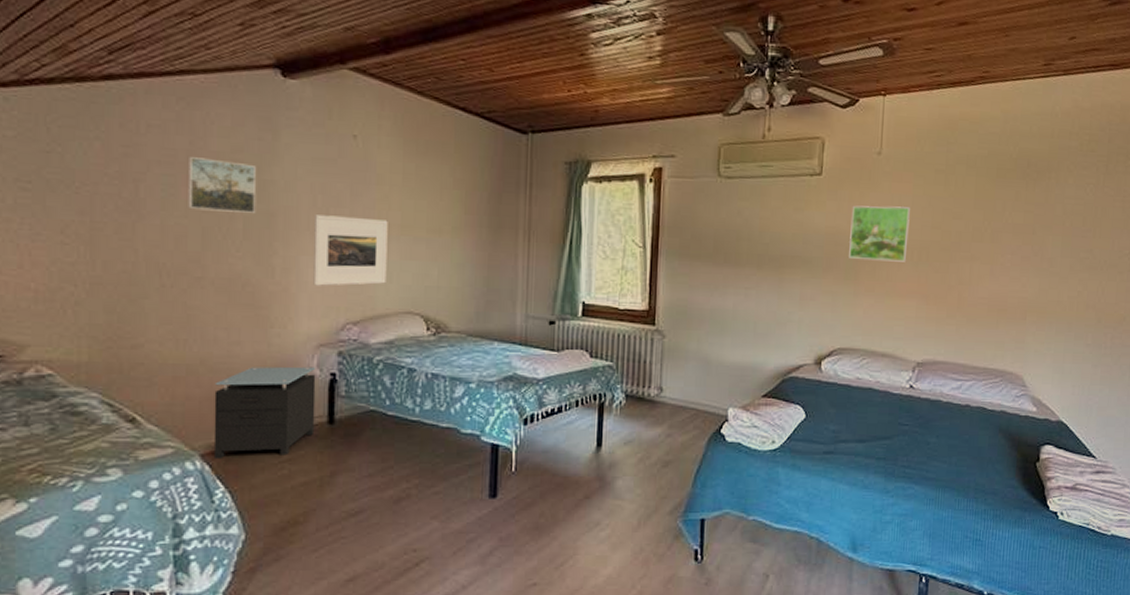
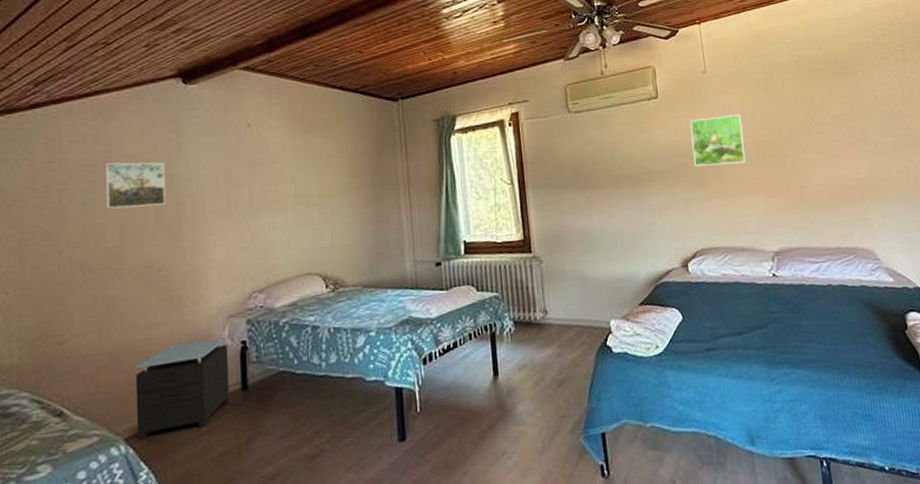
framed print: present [313,215,388,286] -> none [218,193,286,262]

